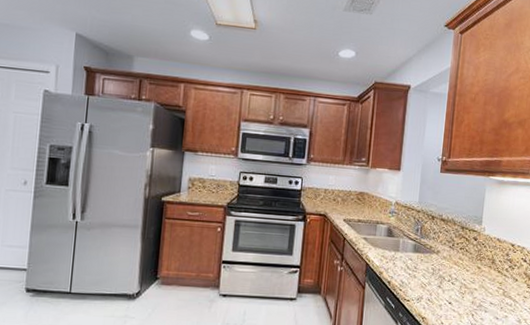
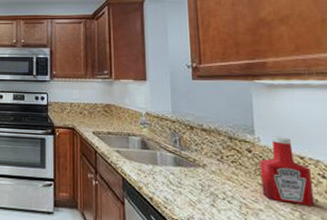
ketchup bottle: none [479,226,517,285] -> present [259,136,315,206]

